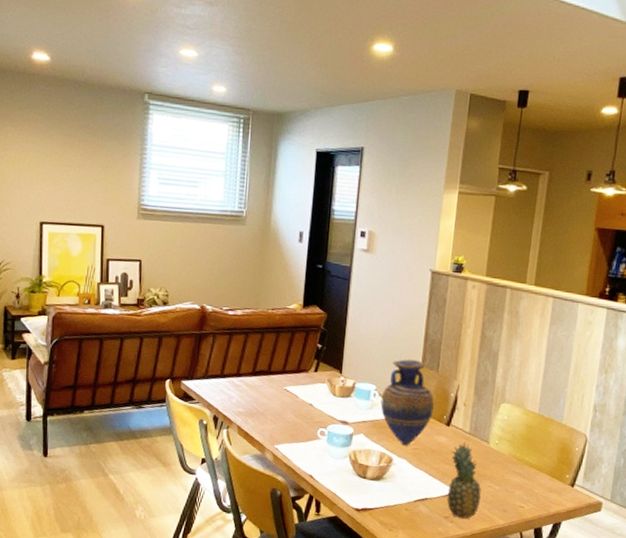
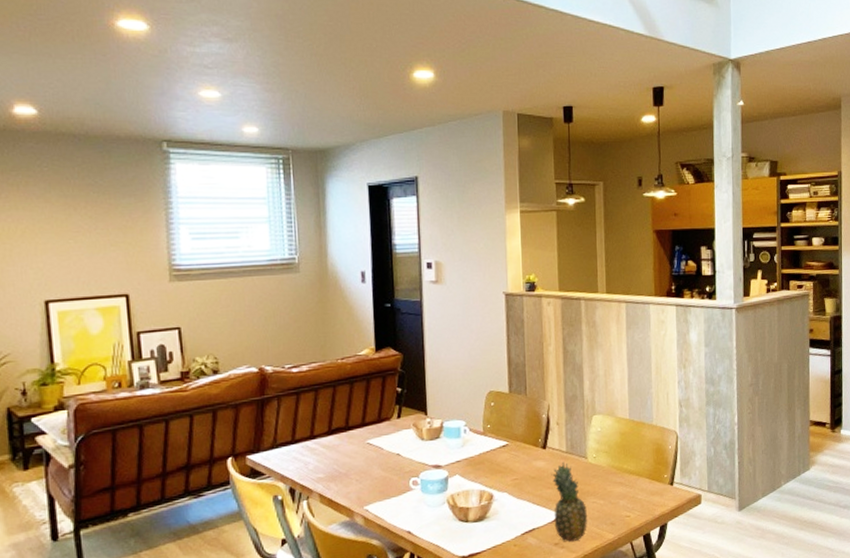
vase: present [380,359,435,446] -> none [472,387,528,479]

